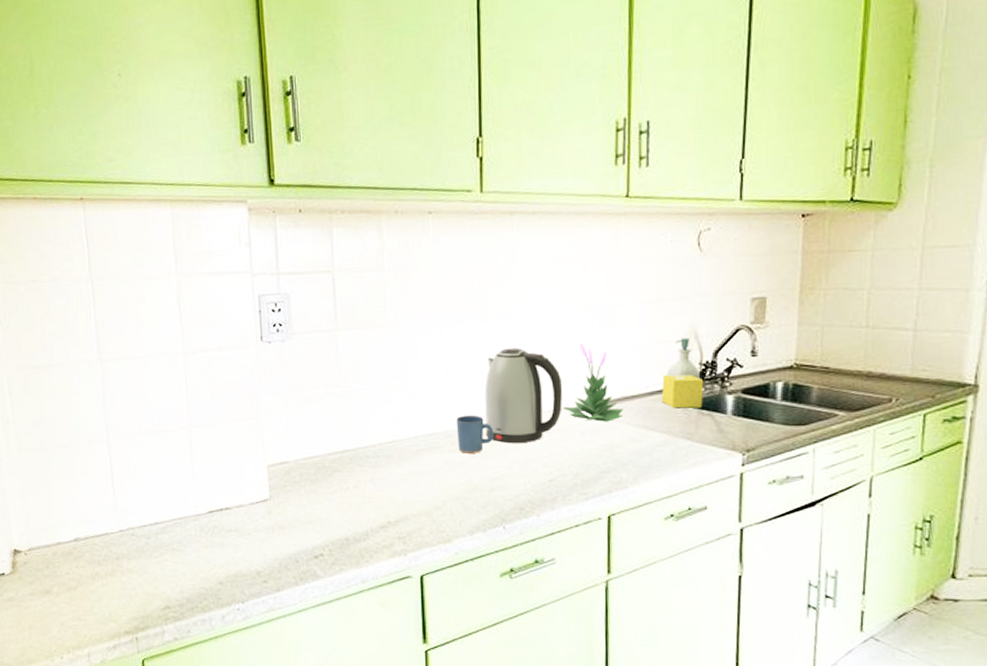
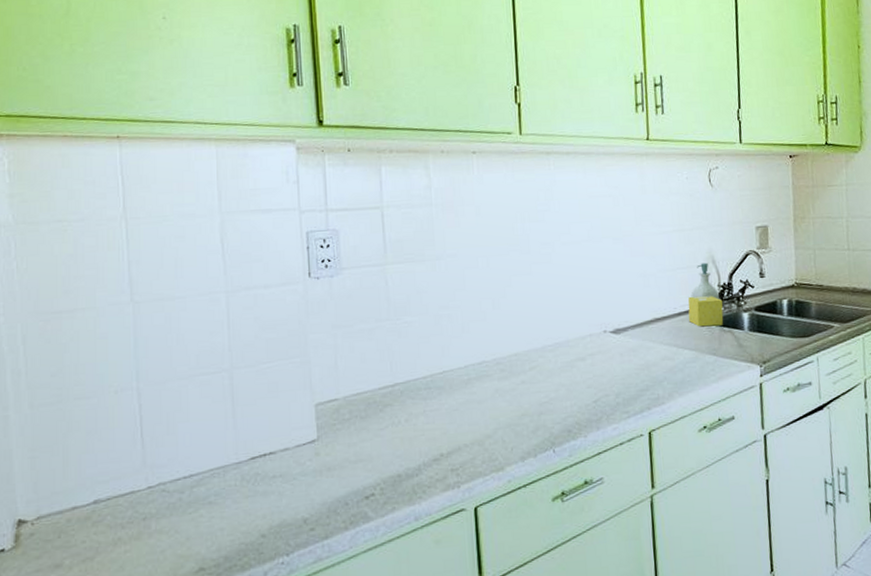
mug: present [456,414,494,453] -> none [504,341,541,380]
kettle: present [484,347,562,443] -> none [530,276,602,367]
plant: present [564,342,624,422] -> none [603,269,657,343]

